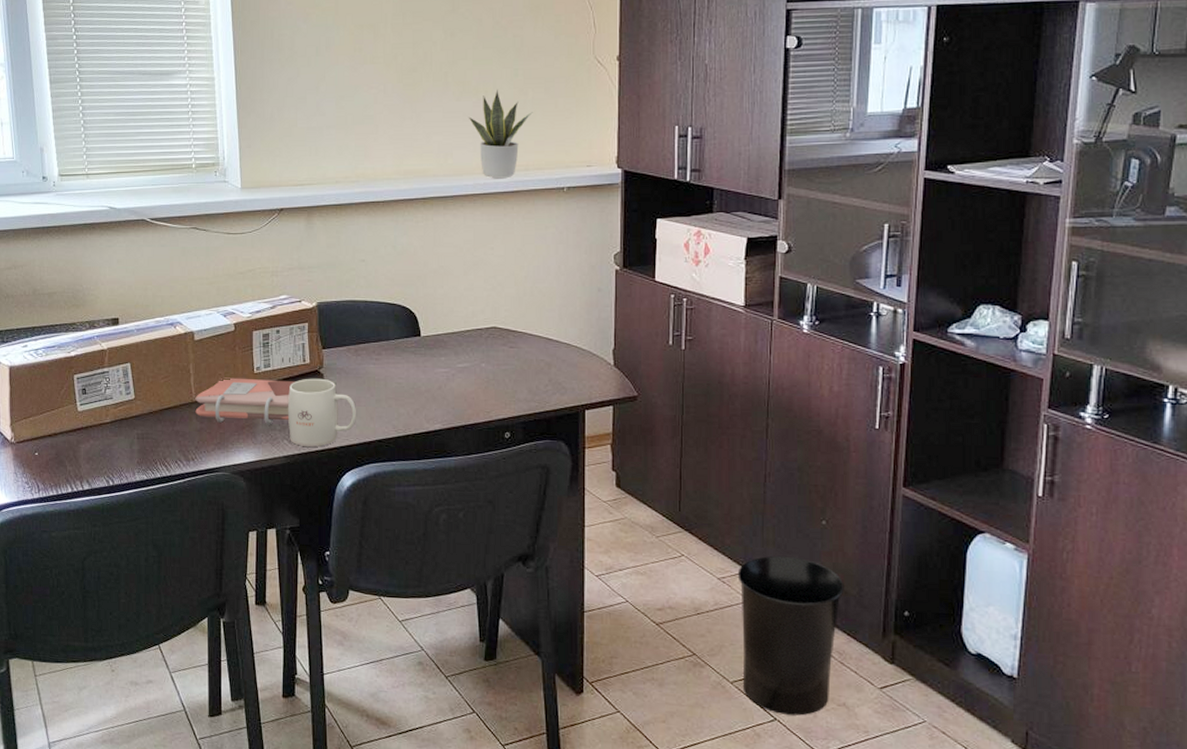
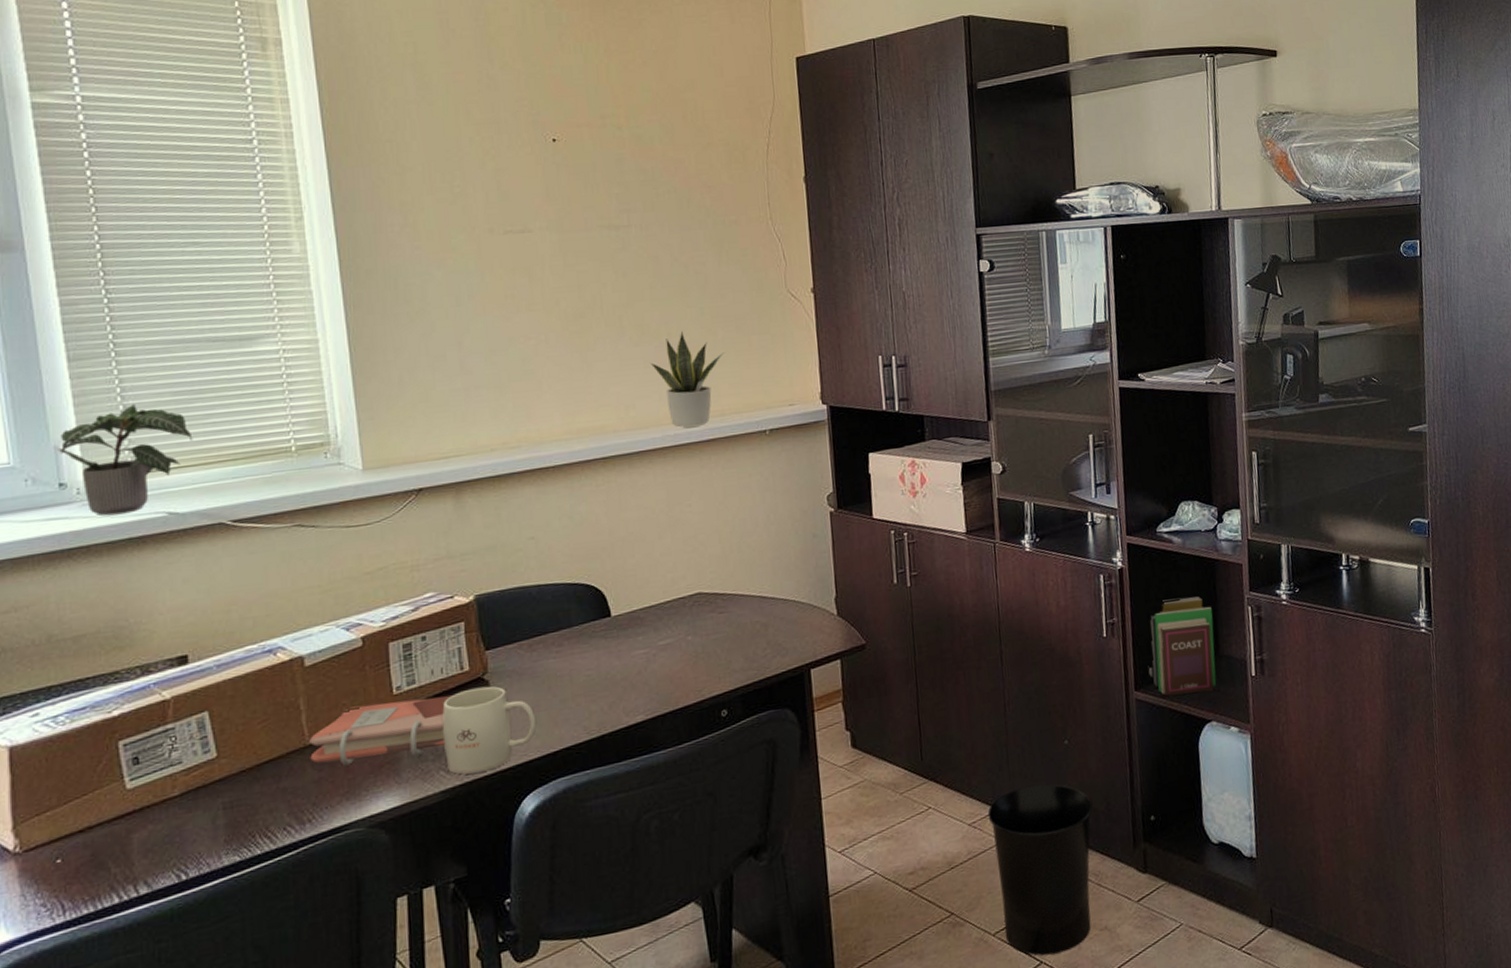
potted plant: none [42,120,127,205] -> present [57,404,193,517]
books: none [920,402,1002,503] -> present [1148,596,1217,697]

